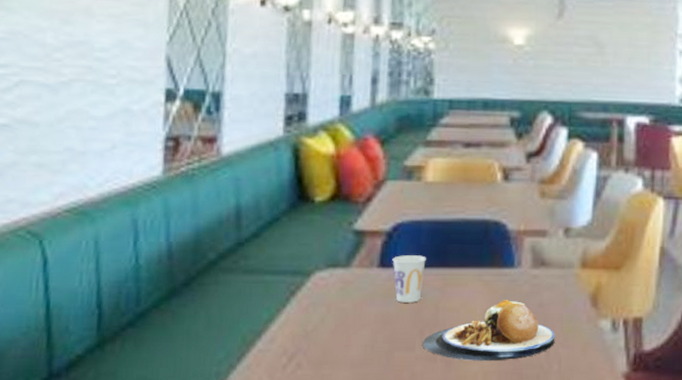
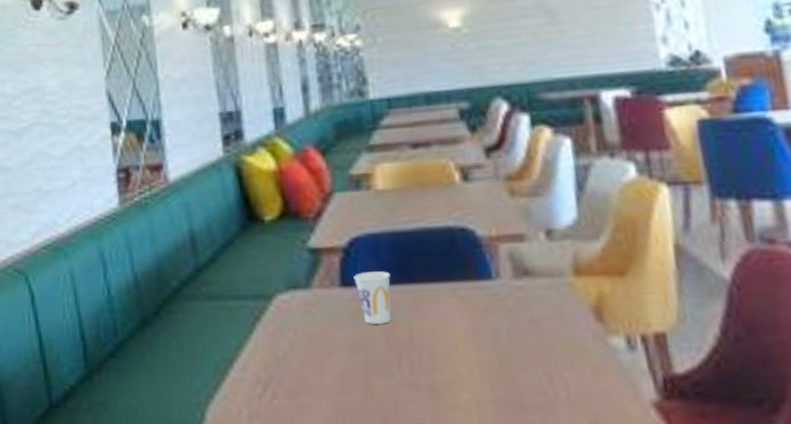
plate: present [422,300,555,361] -> none [400,317,557,388]

